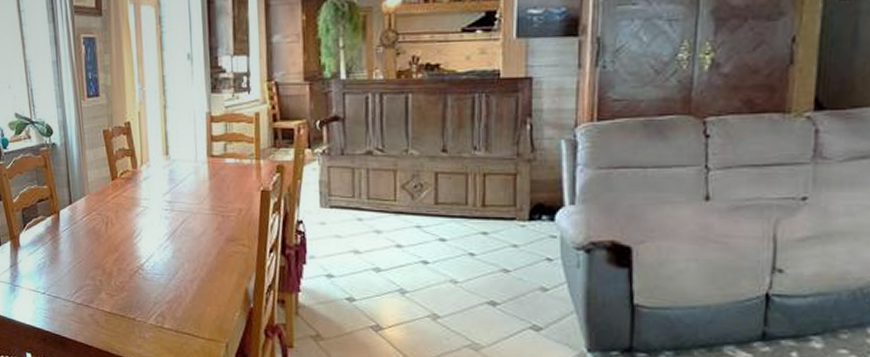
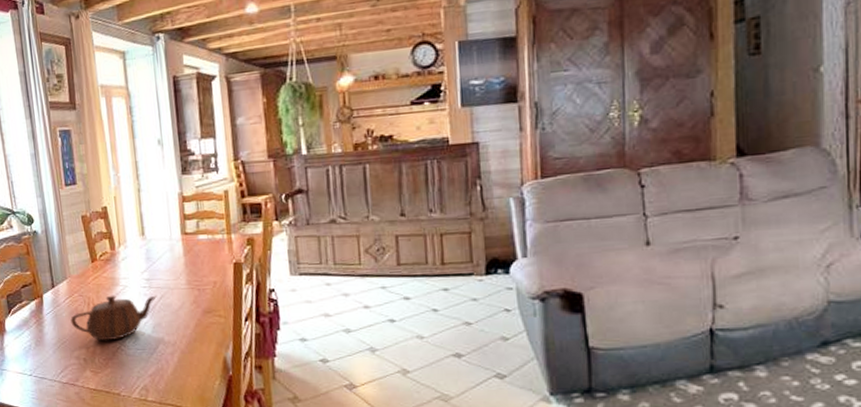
teapot: none [87,216,178,264] -> present [70,295,157,341]

